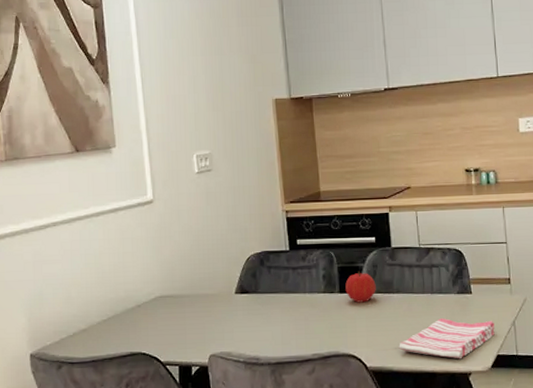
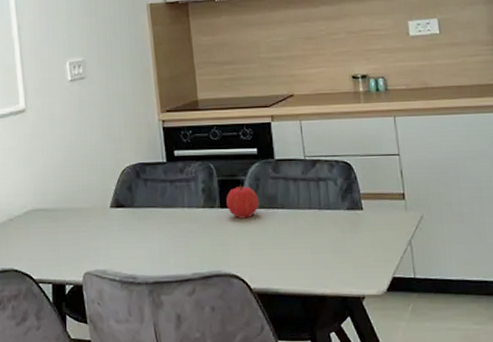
dish towel: present [399,318,495,359] -> none [285,236,390,282]

